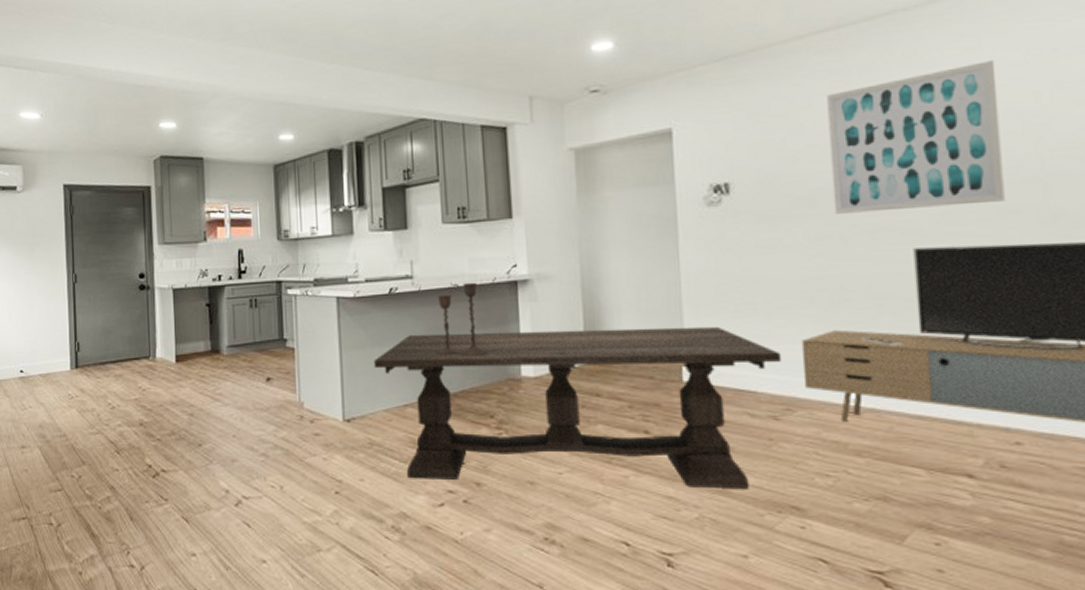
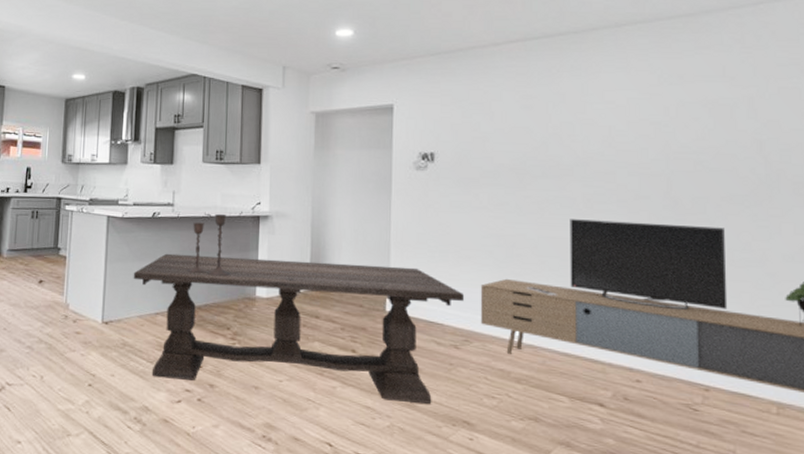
wall art: present [826,60,1005,214] -> none [513,79,639,189]

